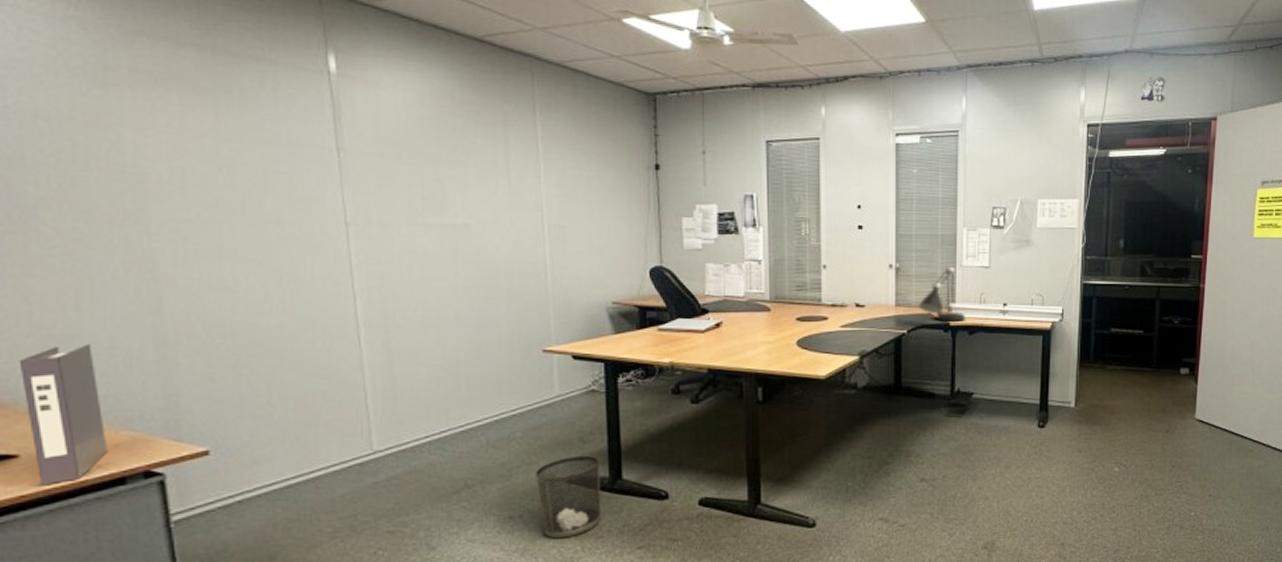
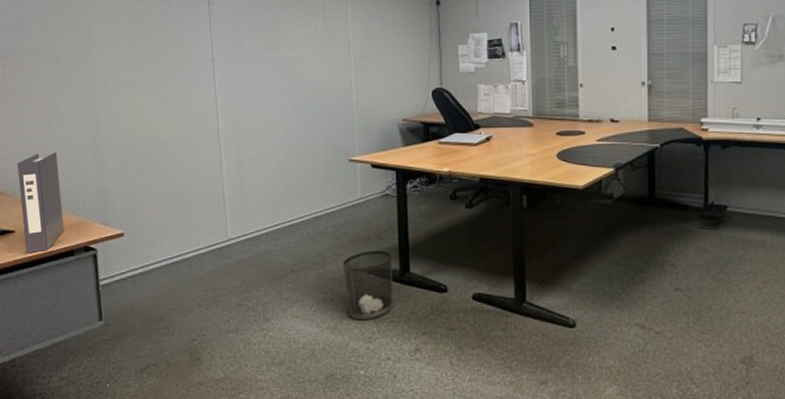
desk lamp: present [919,267,965,323] -> none [671,84,717,137]

